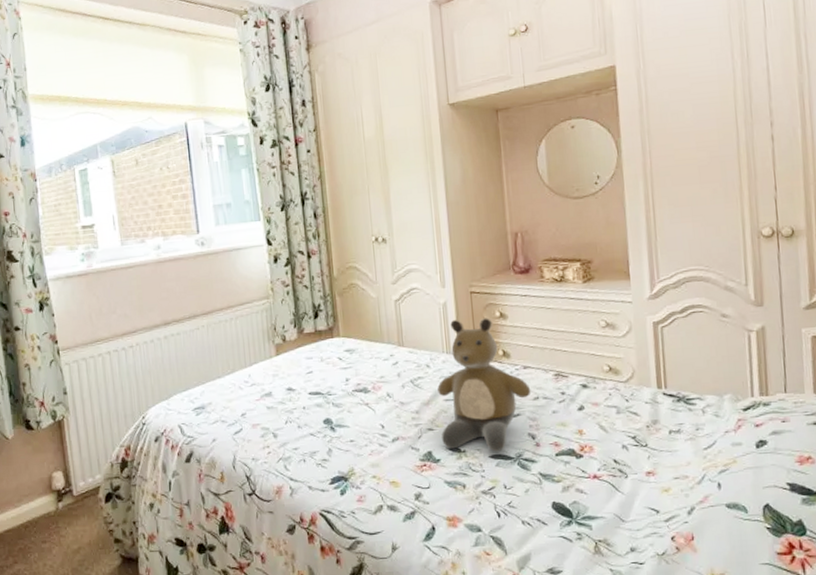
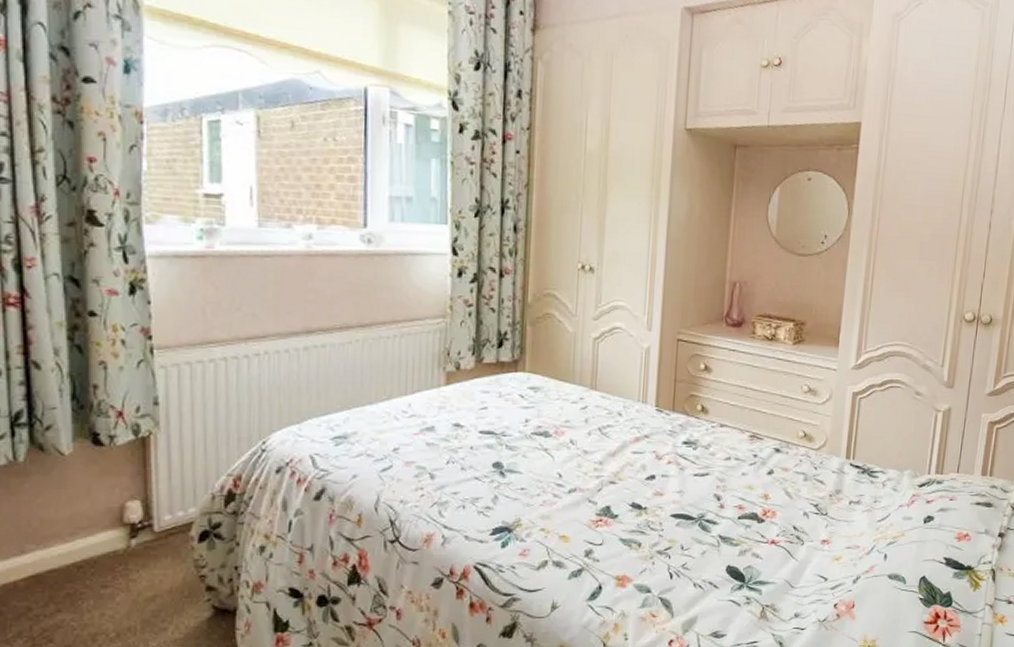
bear: present [437,318,532,452] -> none [623,366,724,511]

